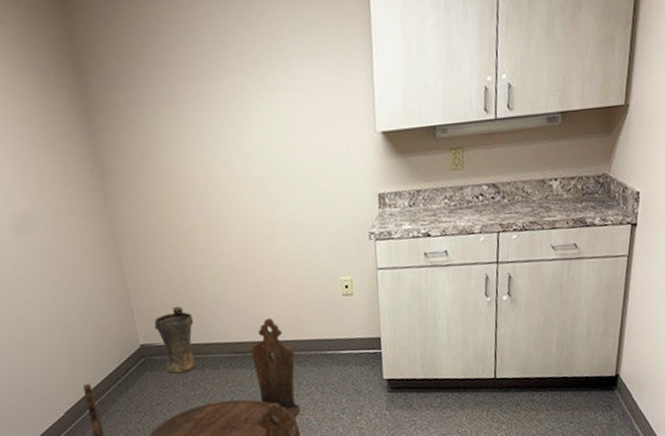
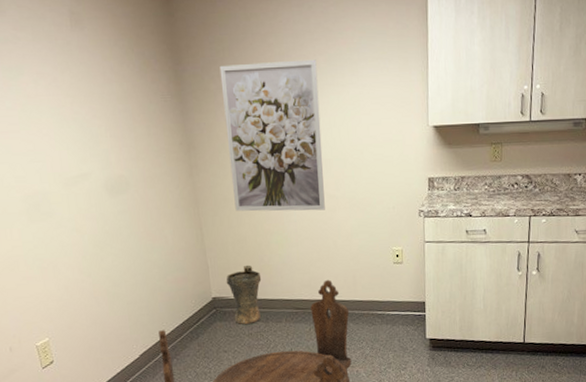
wall art: none [129,60,261,246] -> present [219,59,325,212]

